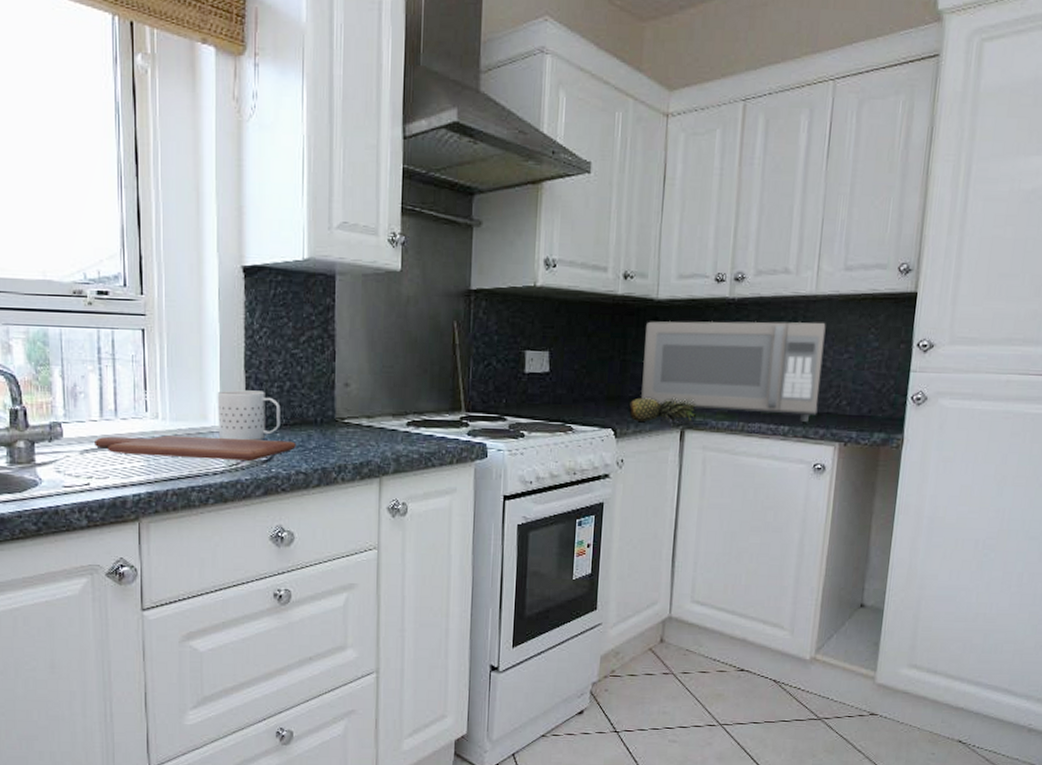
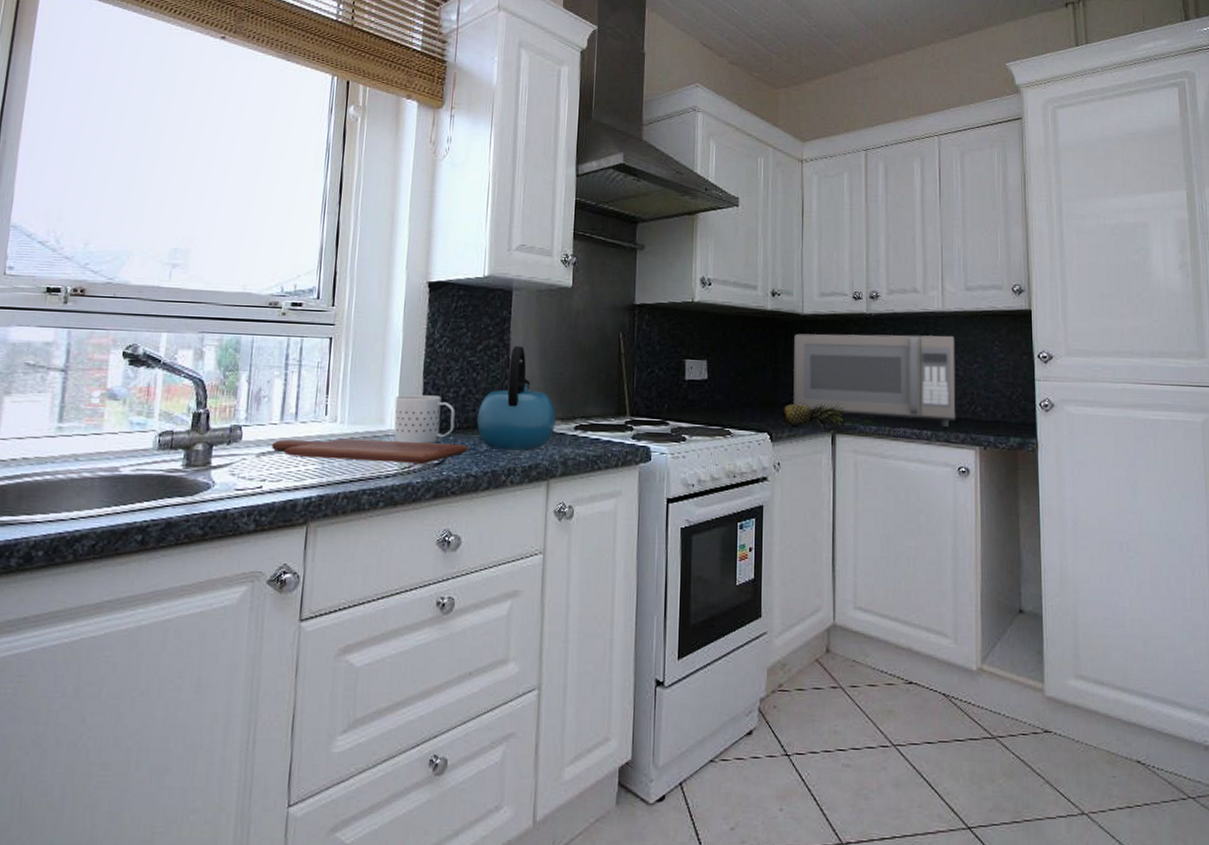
kettle: none [303,336,387,448] -> present [476,345,556,451]

